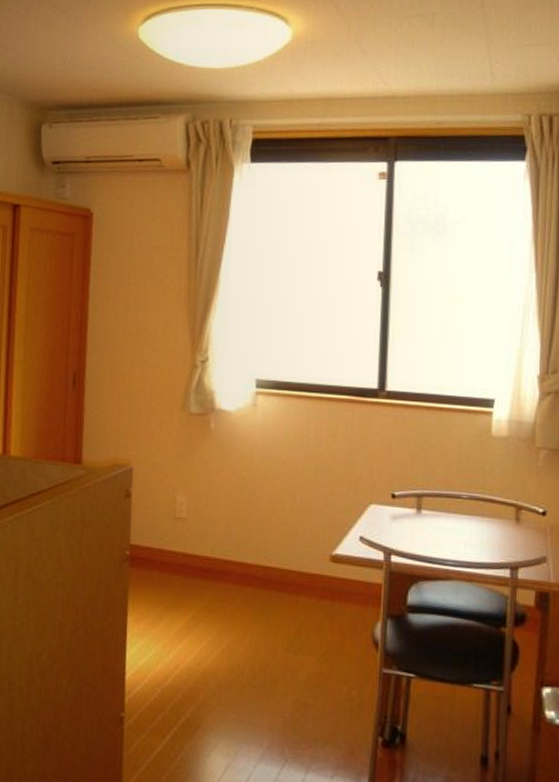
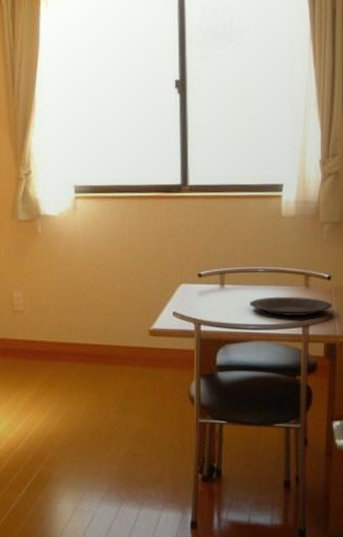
plate: none [448,529,547,556] -> present [249,296,332,316]

